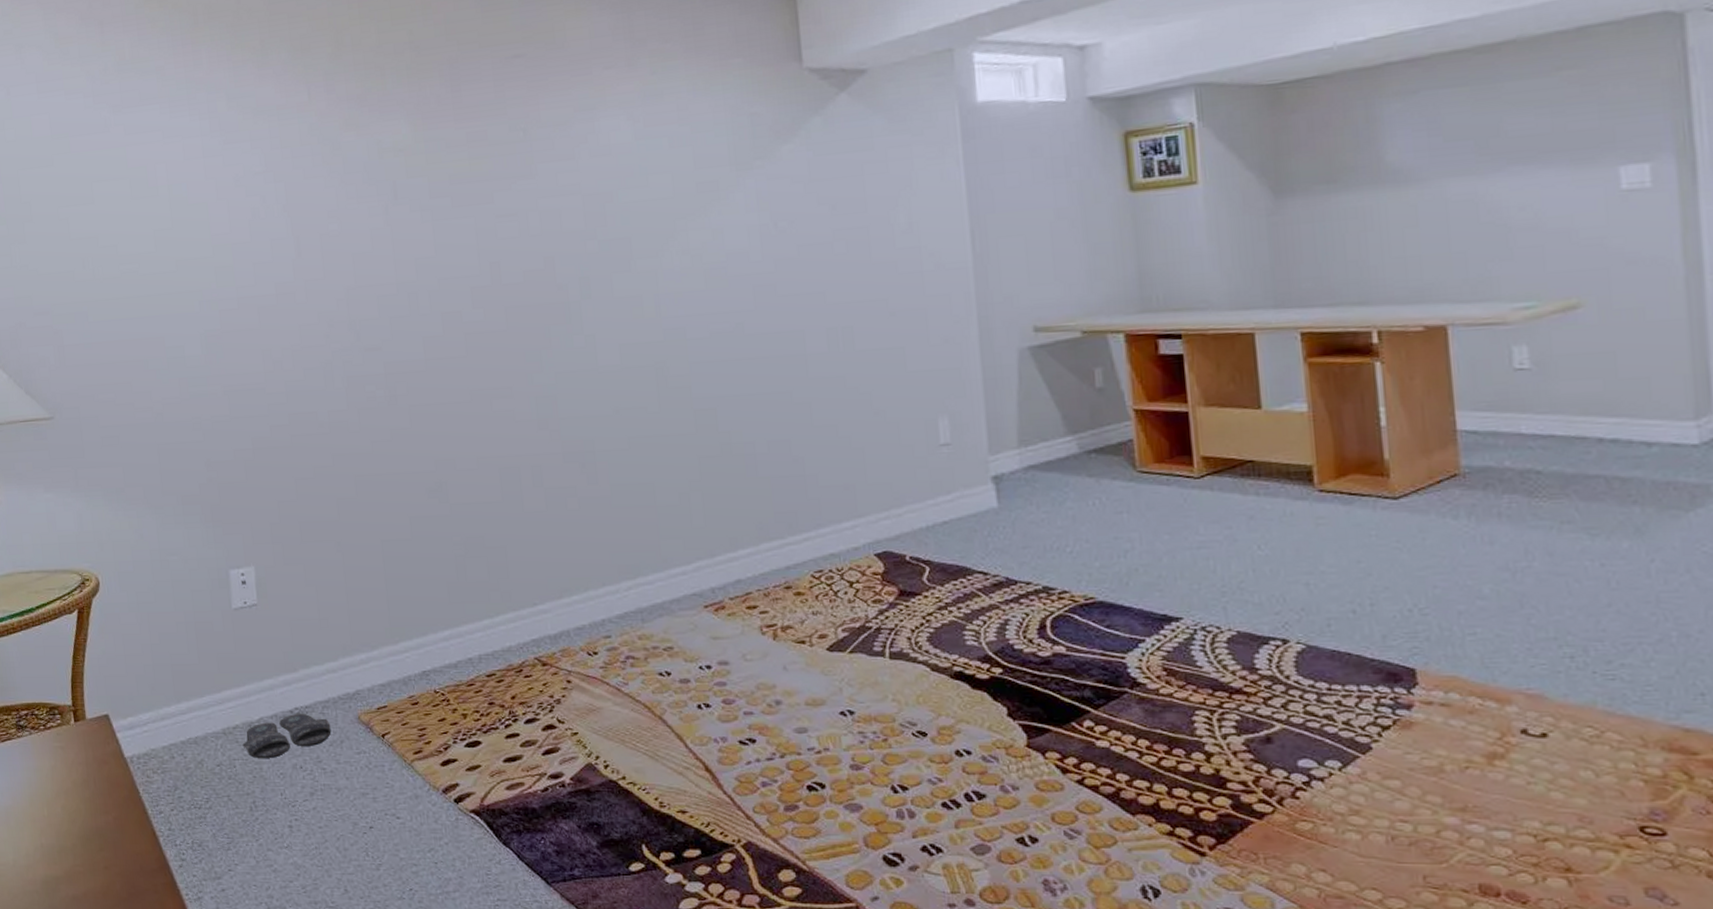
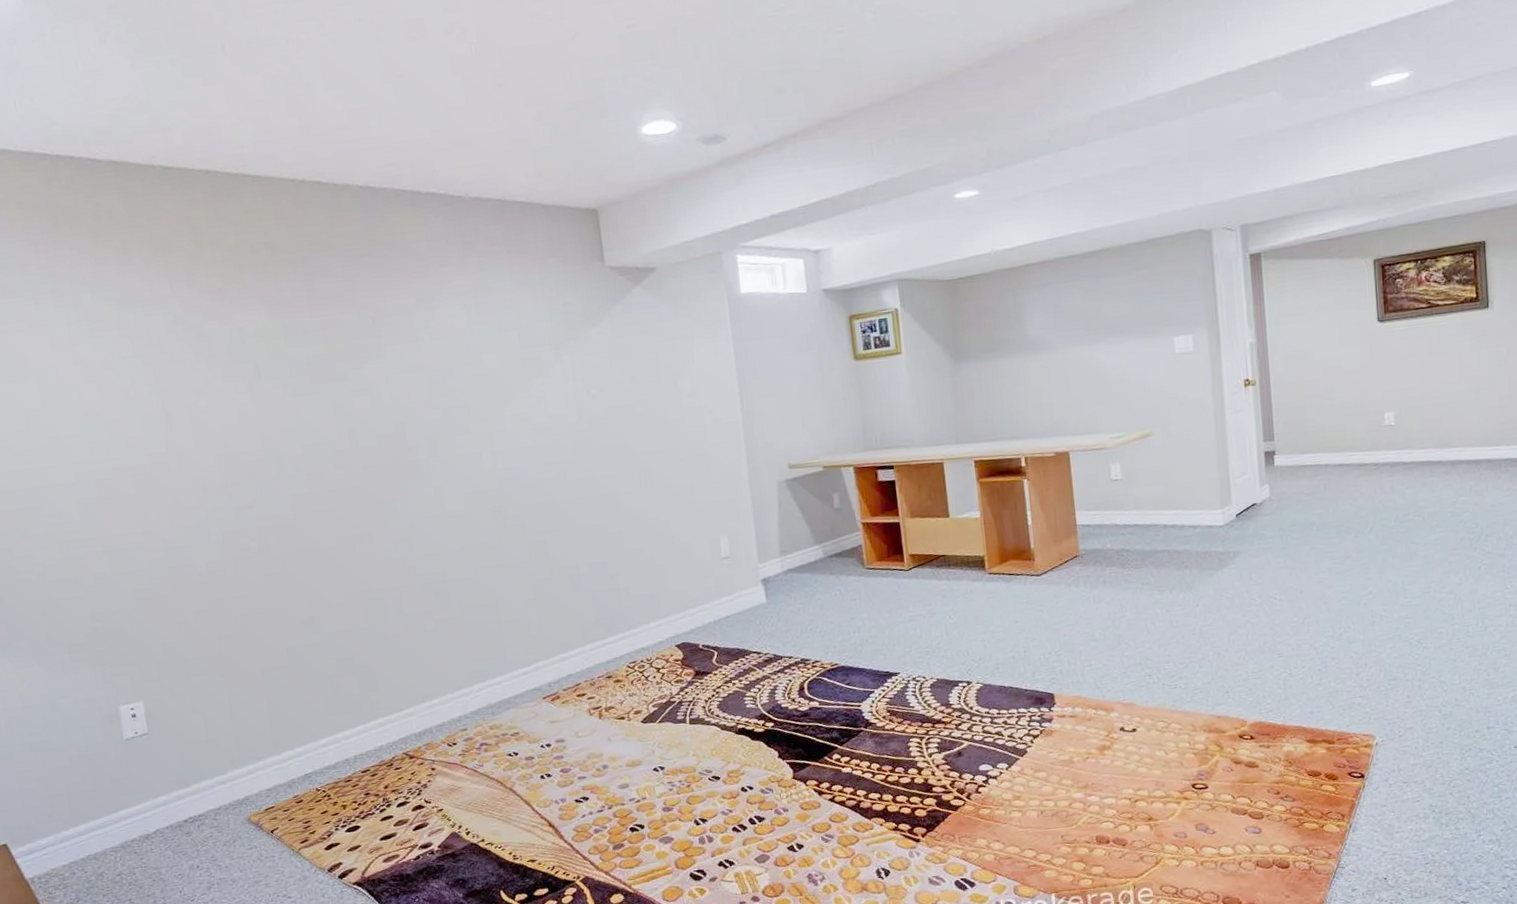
slippers: present [242,713,331,758] -> none [140,821,224,864]

